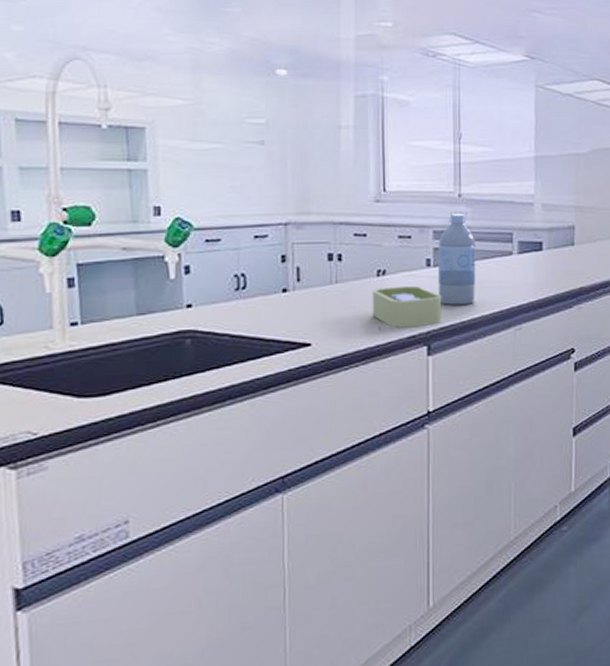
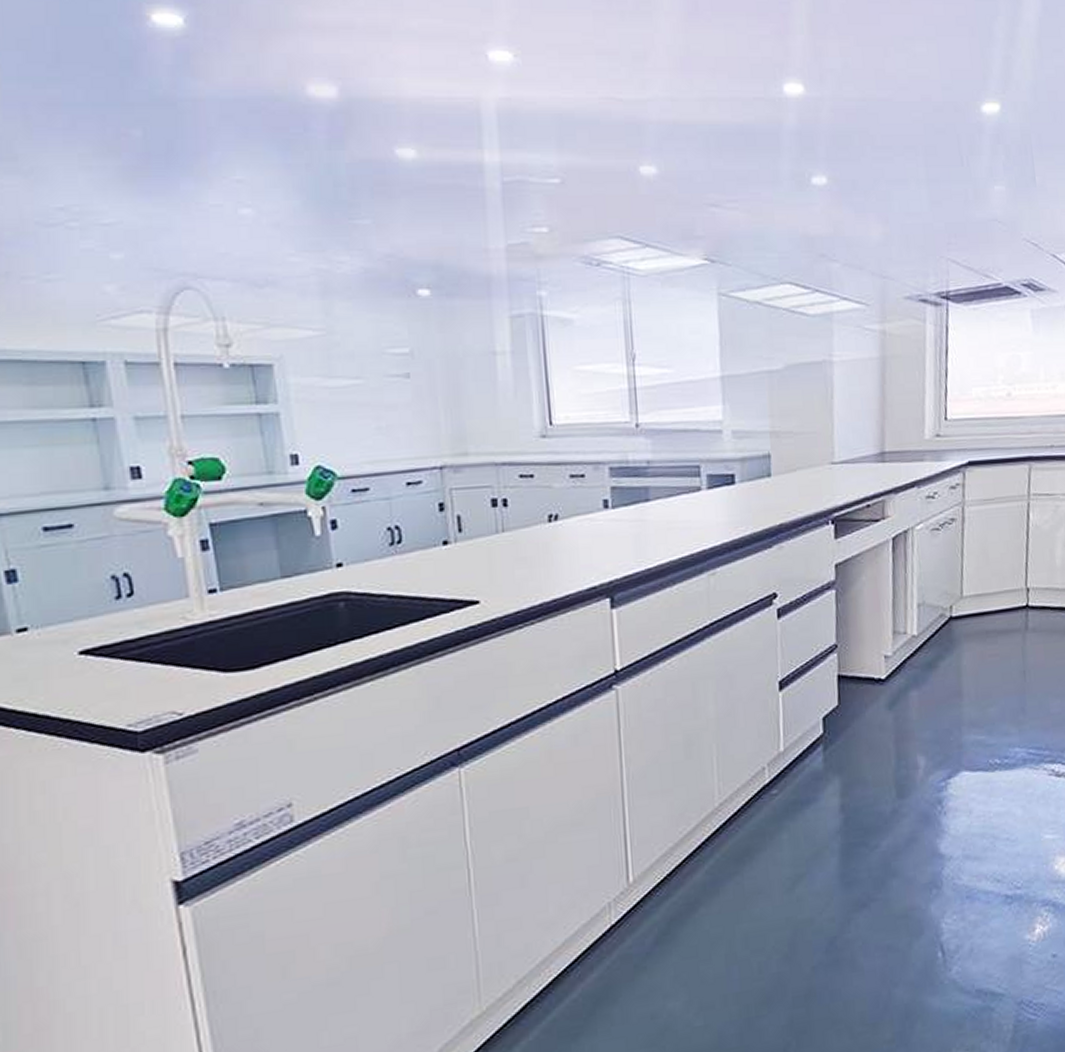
soap dish: present [372,285,442,330] -> none [544,530,624,583]
water bottle: present [437,212,476,305] -> none [616,444,662,551]

